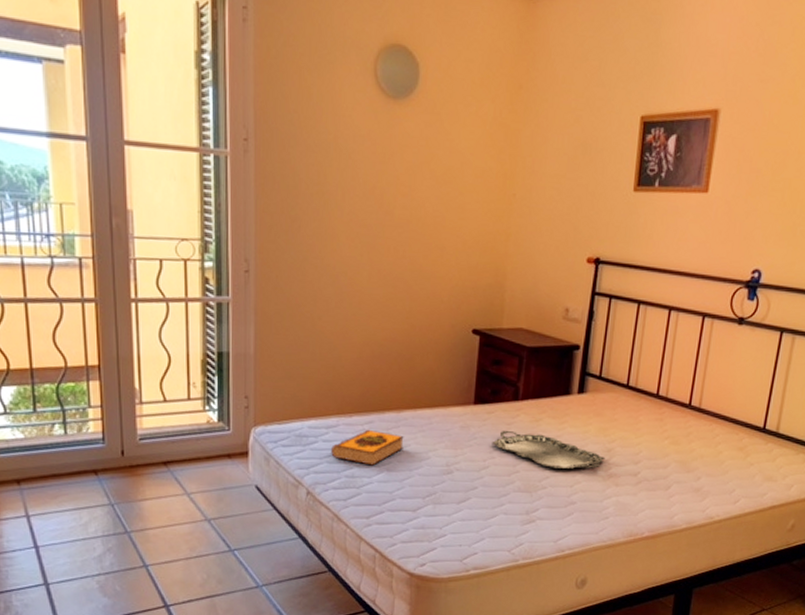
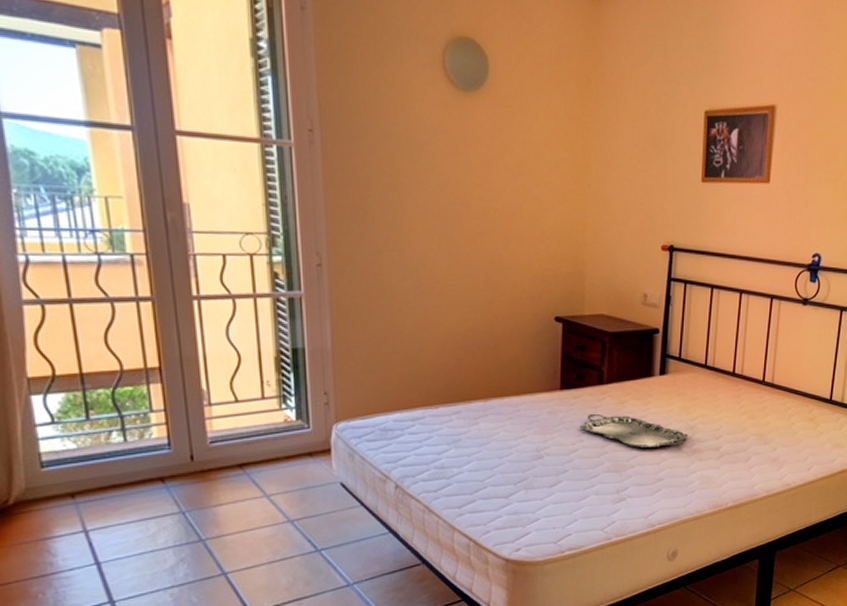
hardback book: present [331,429,404,466] -> none [418,419,492,456]

